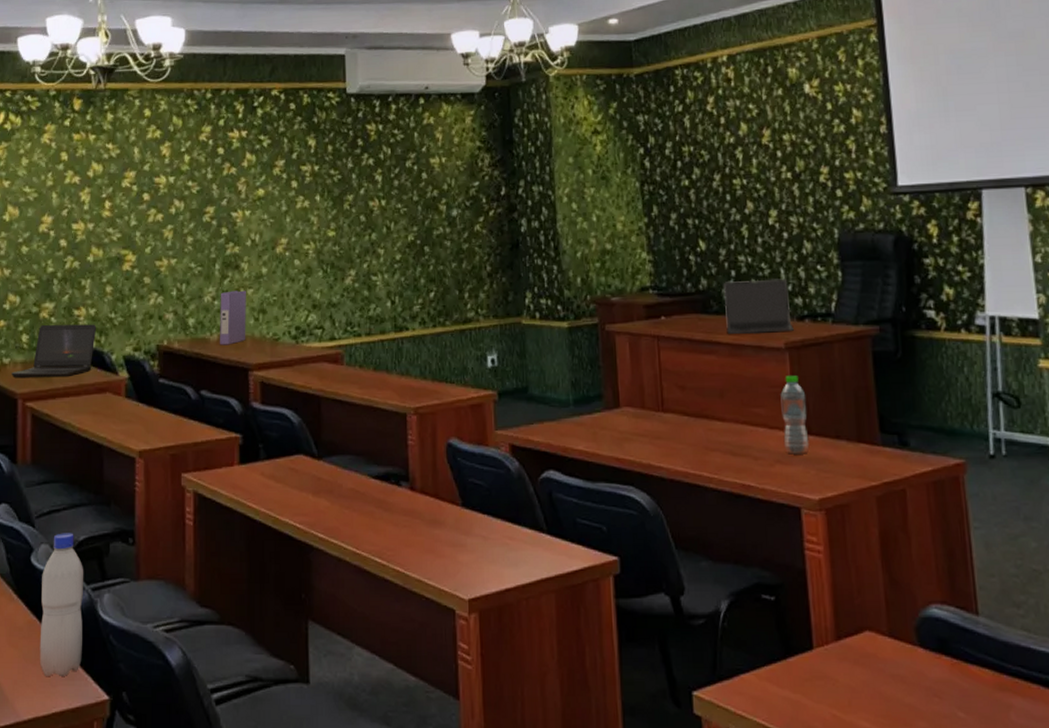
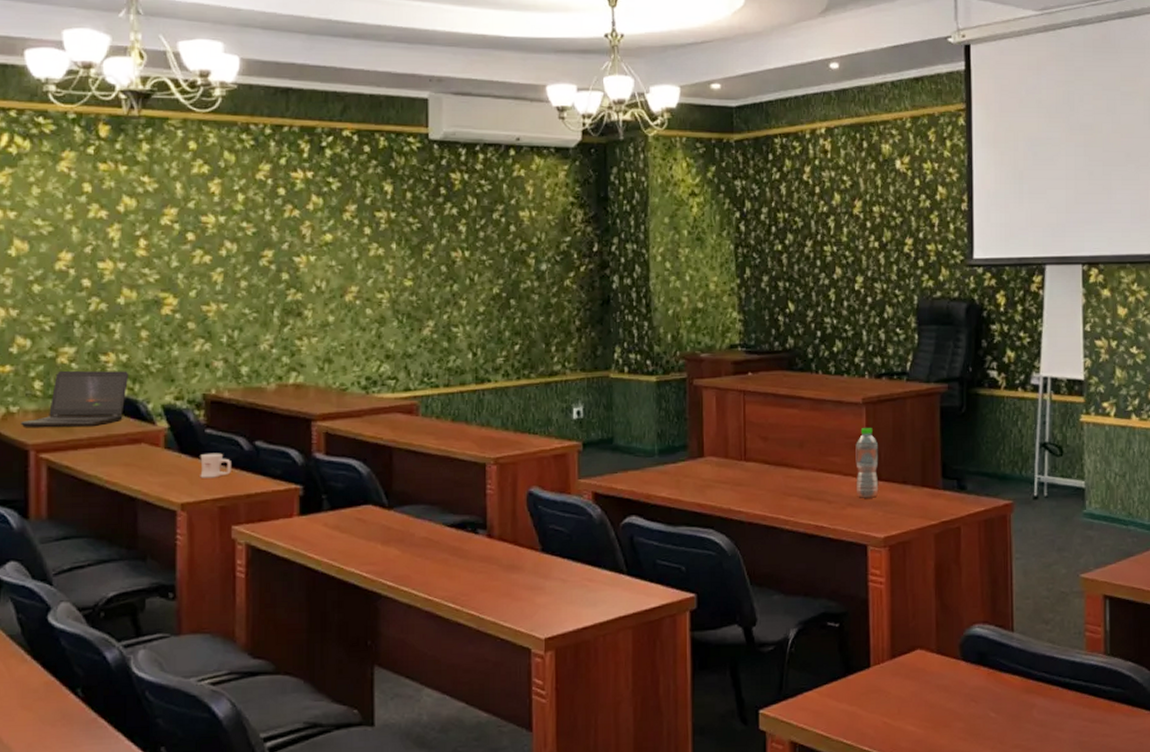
water bottle: present [39,533,84,677] -> none [59,589,114,738]
mug: none [154,402,181,426] -> present [200,453,231,478]
binder: present [220,290,246,345] -> none [278,339,310,395]
laptop: present [724,278,794,335] -> none [808,340,871,391]

